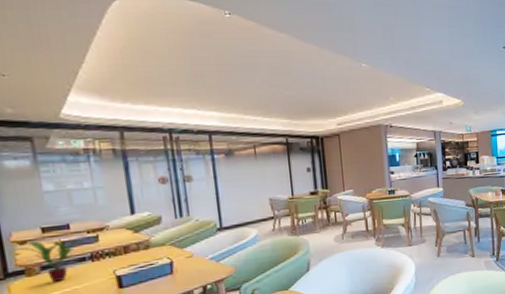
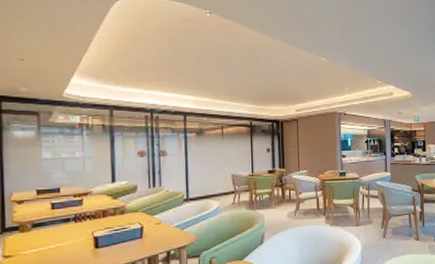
potted plant: present [14,239,83,282] -> none [13,201,70,239]

